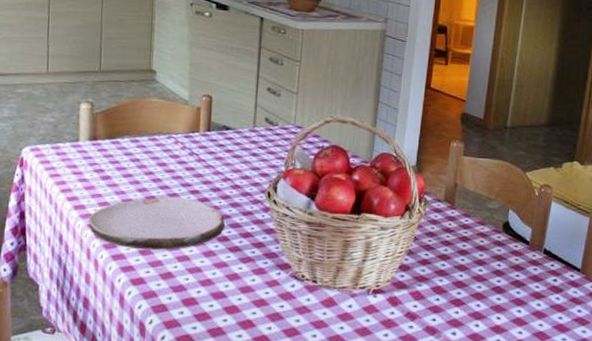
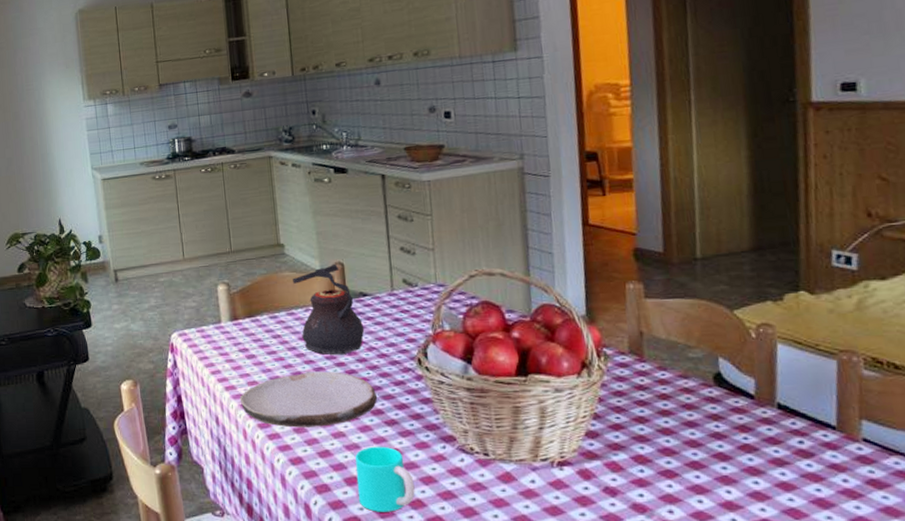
teapot: none [160,96,223,182] -> present [293,264,365,355]
cup: none [193,270,247,331] -> present [355,446,415,512]

